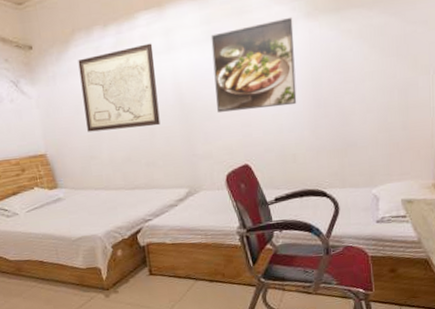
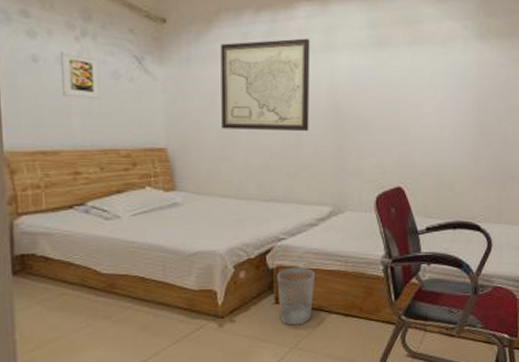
wastebasket: none [148,242,181,293] -> present [277,267,314,326]
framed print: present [210,17,297,112] -> none [375,35,464,129]

